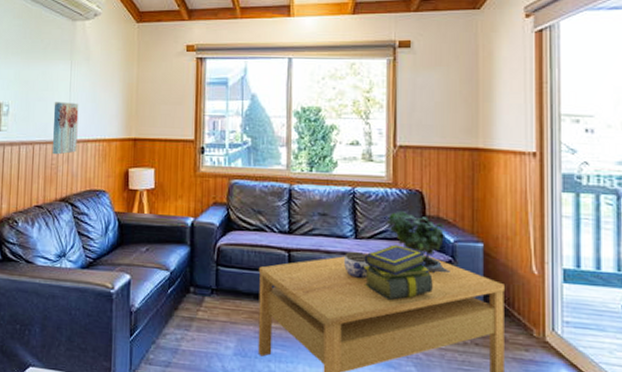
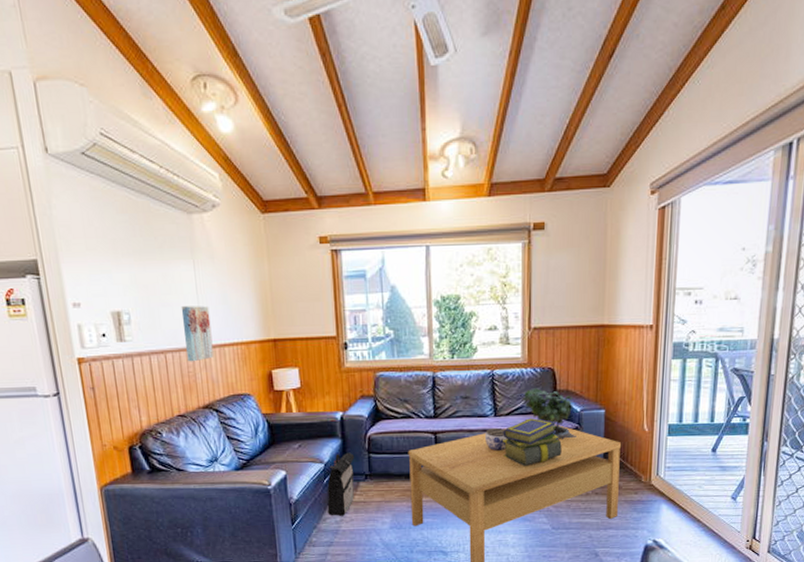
backpack: none [168,261,202,333] -> present [327,452,355,516]

